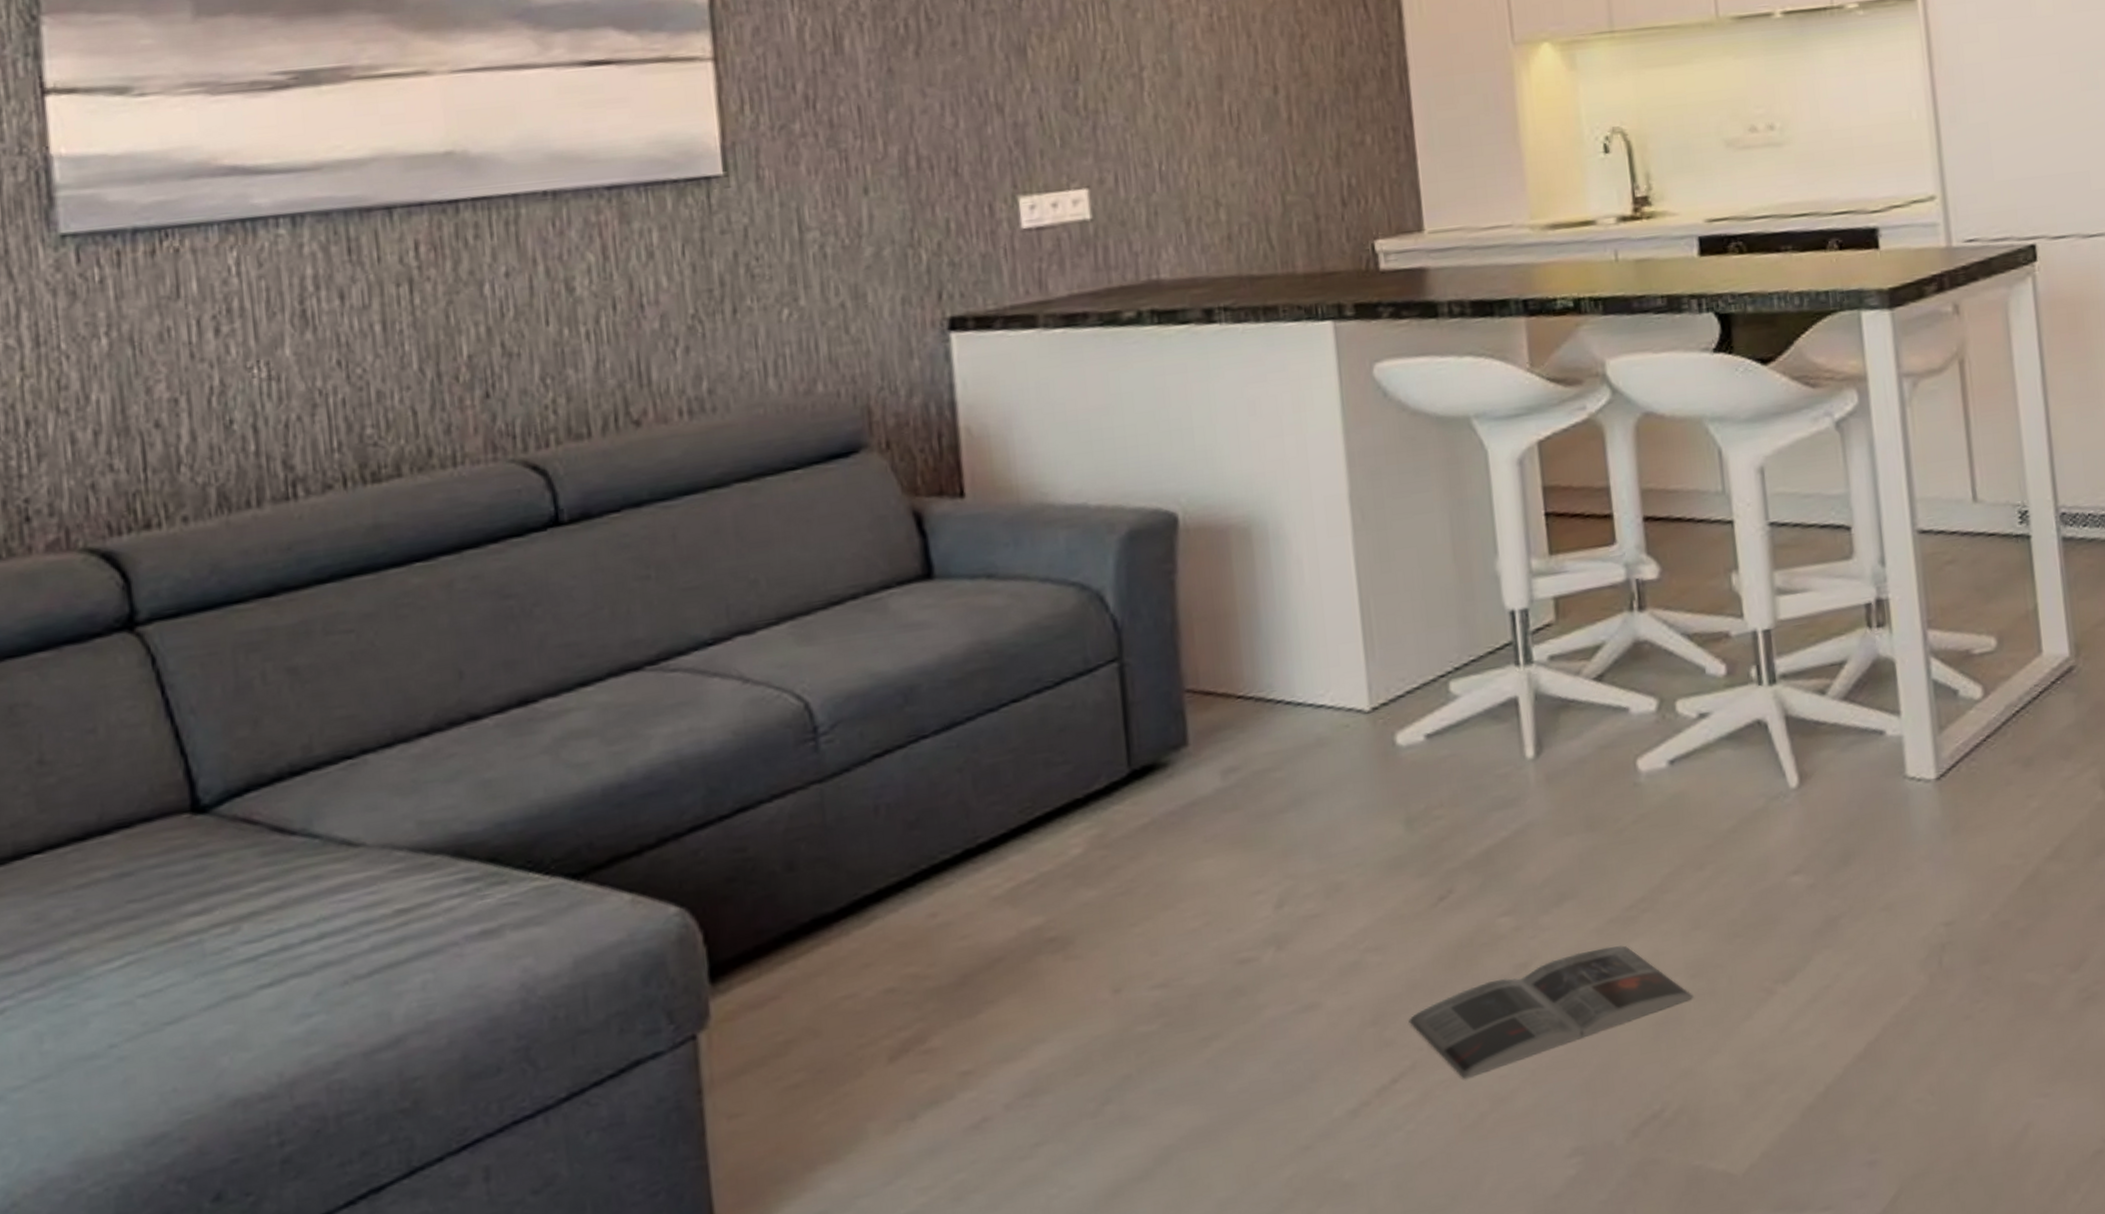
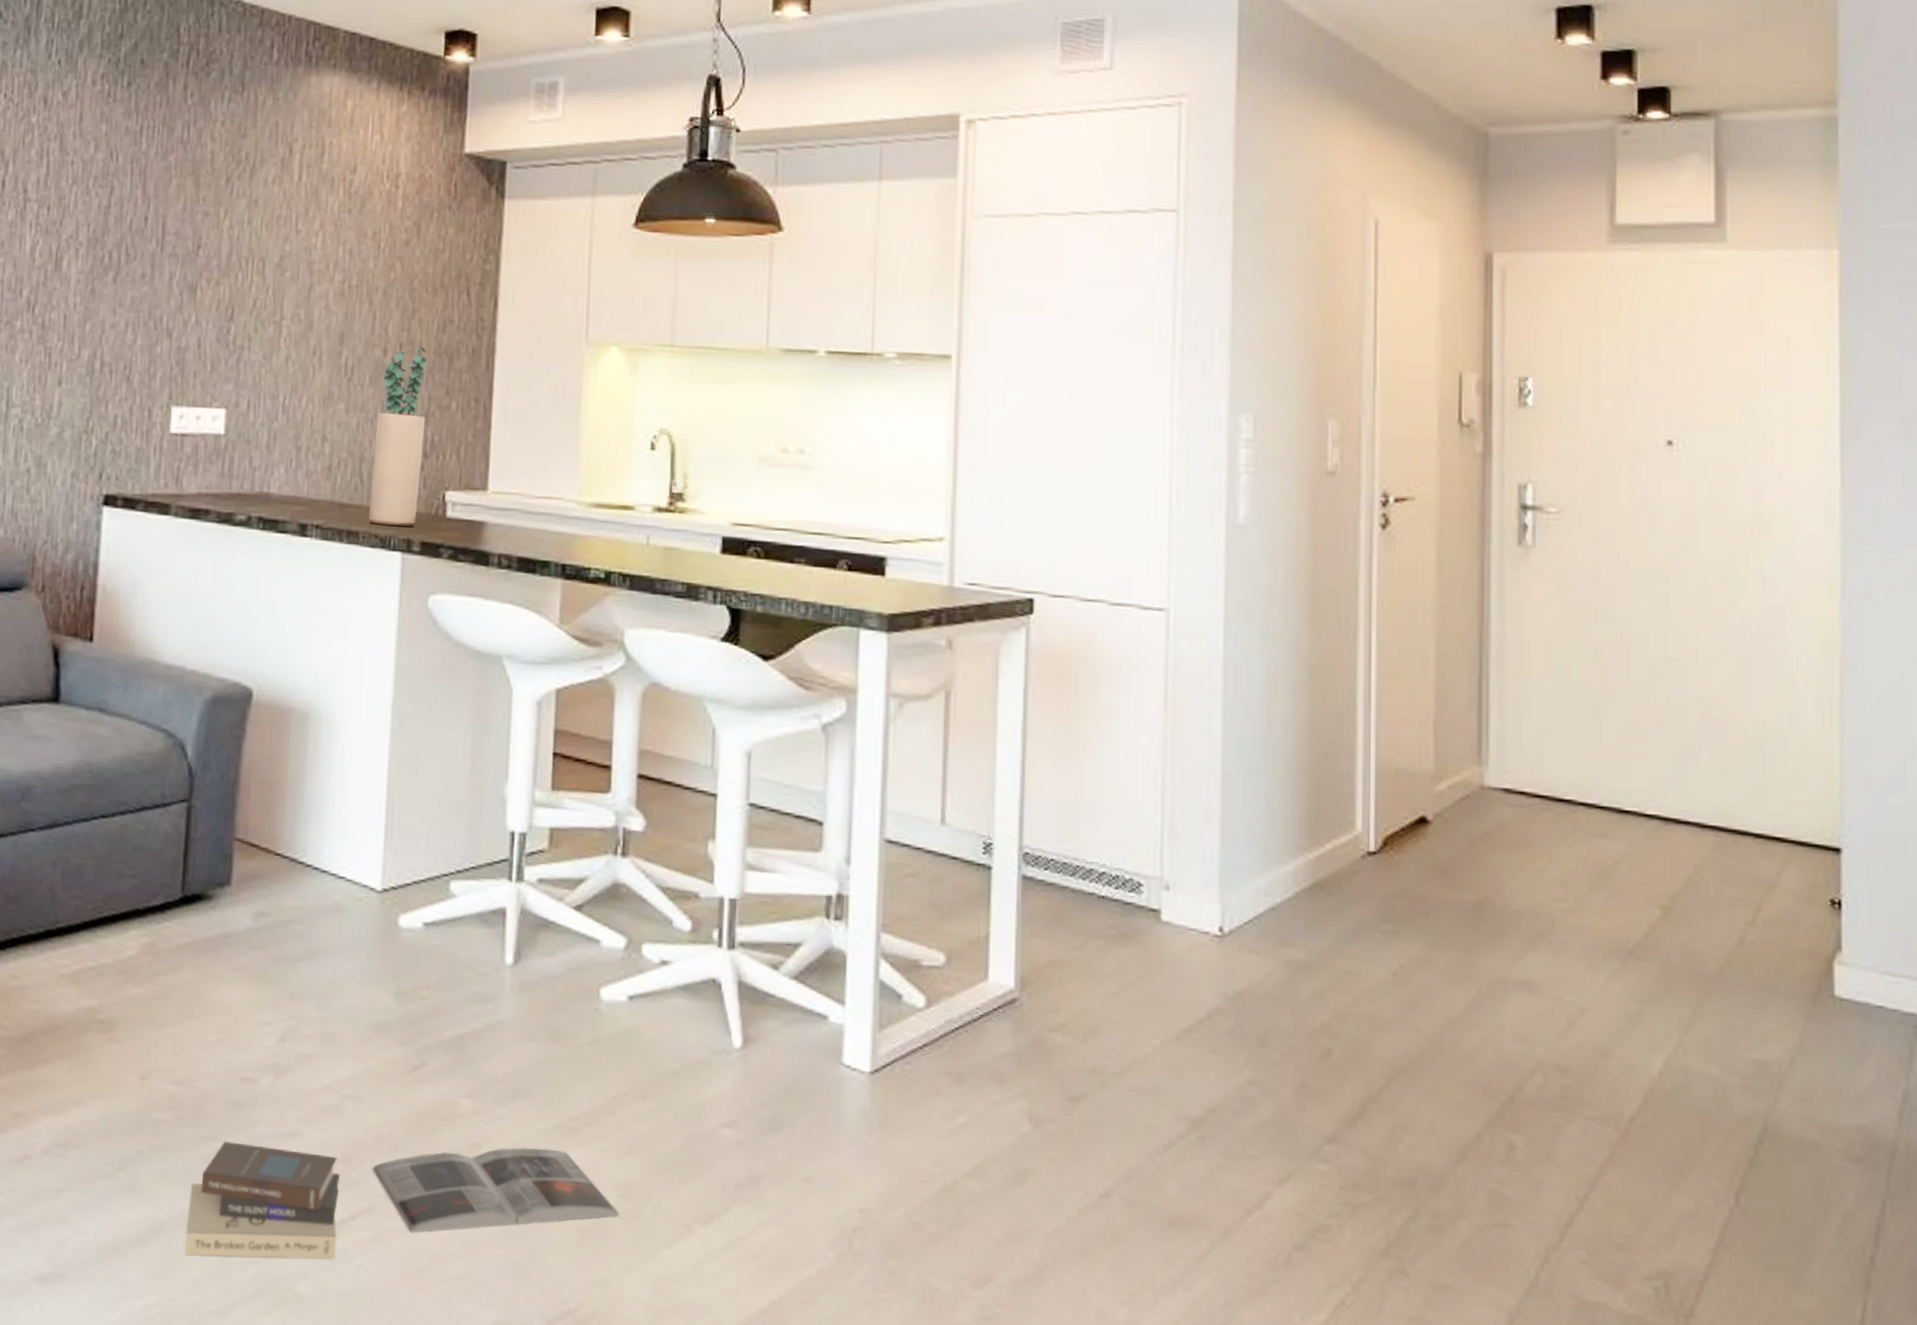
books: none [1196,1020,1382,1177] -> present [184,1141,341,1259]
vase: none [1277,66,1344,294] -> present [369,338,427,528]

